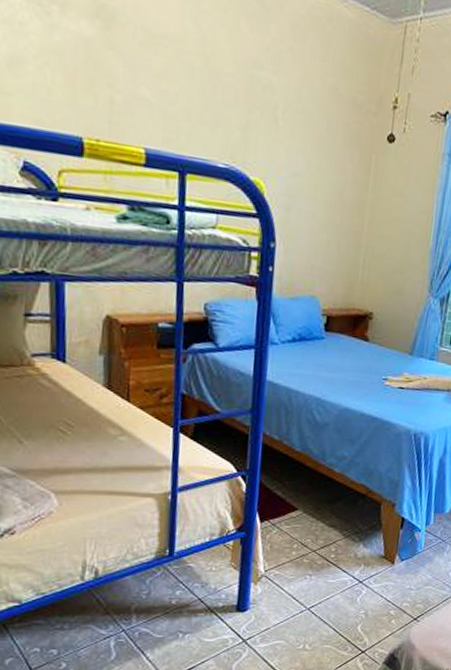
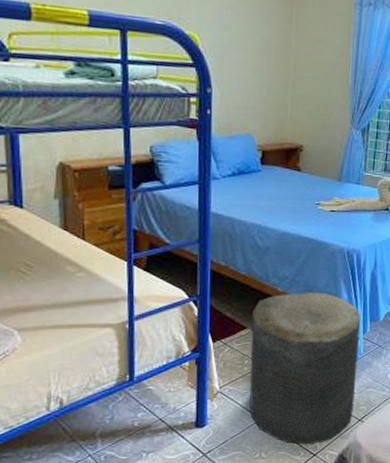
stool: none [295,476,425,641] -> present [249,292,361,445]

